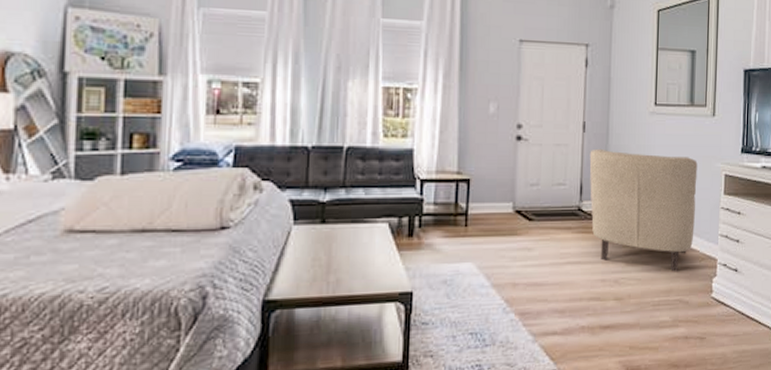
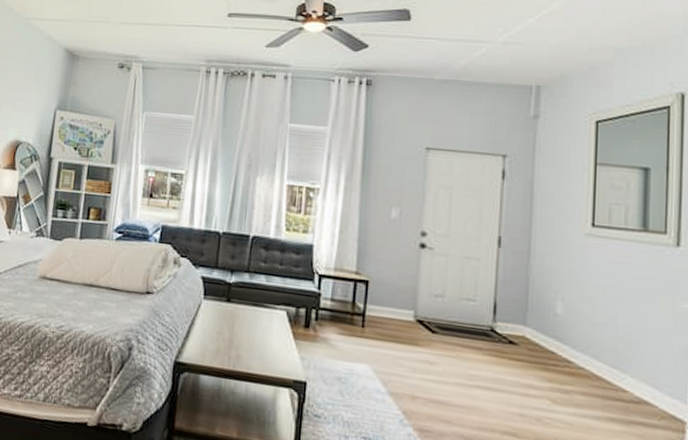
chair: present [589,148,698,272] -> none [505,266,654,426]

